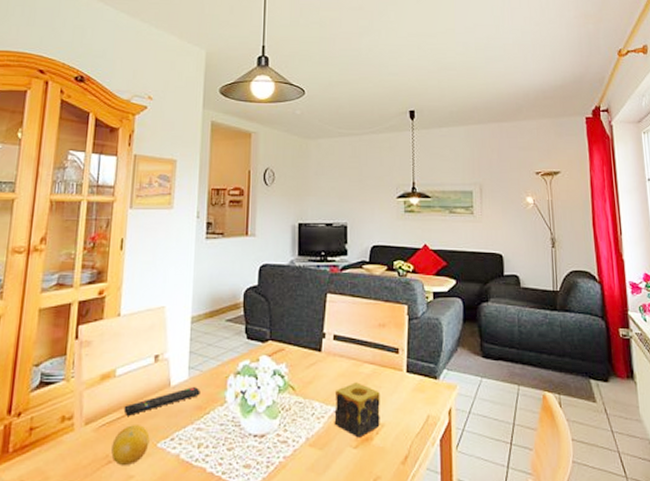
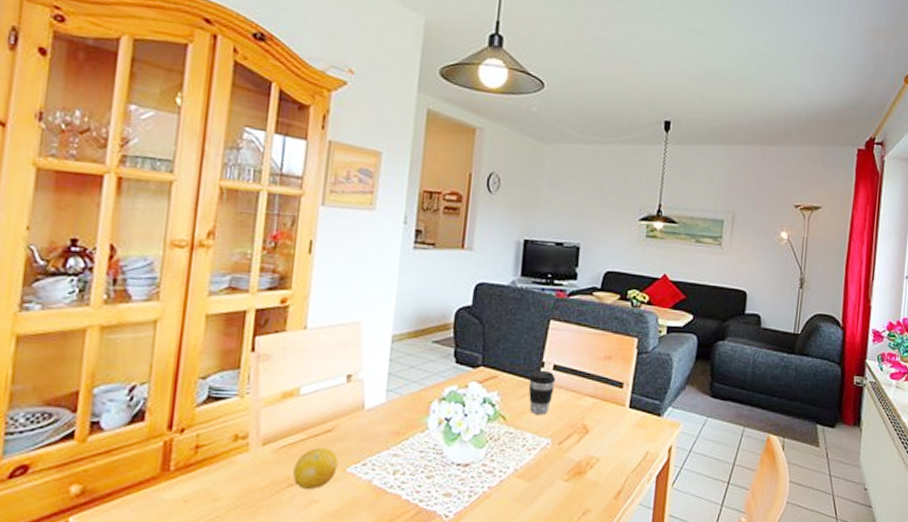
remote control: present [123,387,200,416] -> none [308,411,399,438]
coffee cup: none [313,340,336,384] -> present [528,369,555,415]
candle: present [334,382,380,438] -> none [546,415,598,471]

